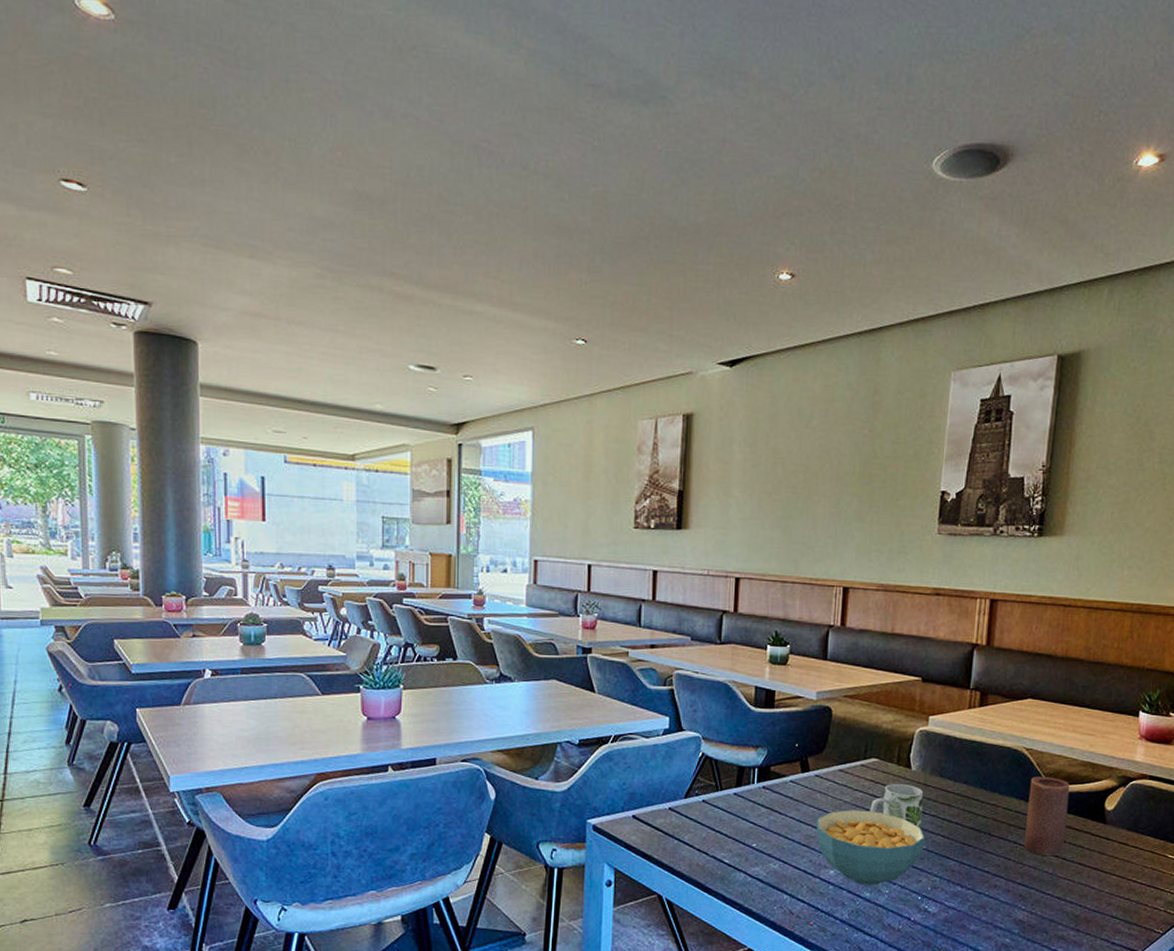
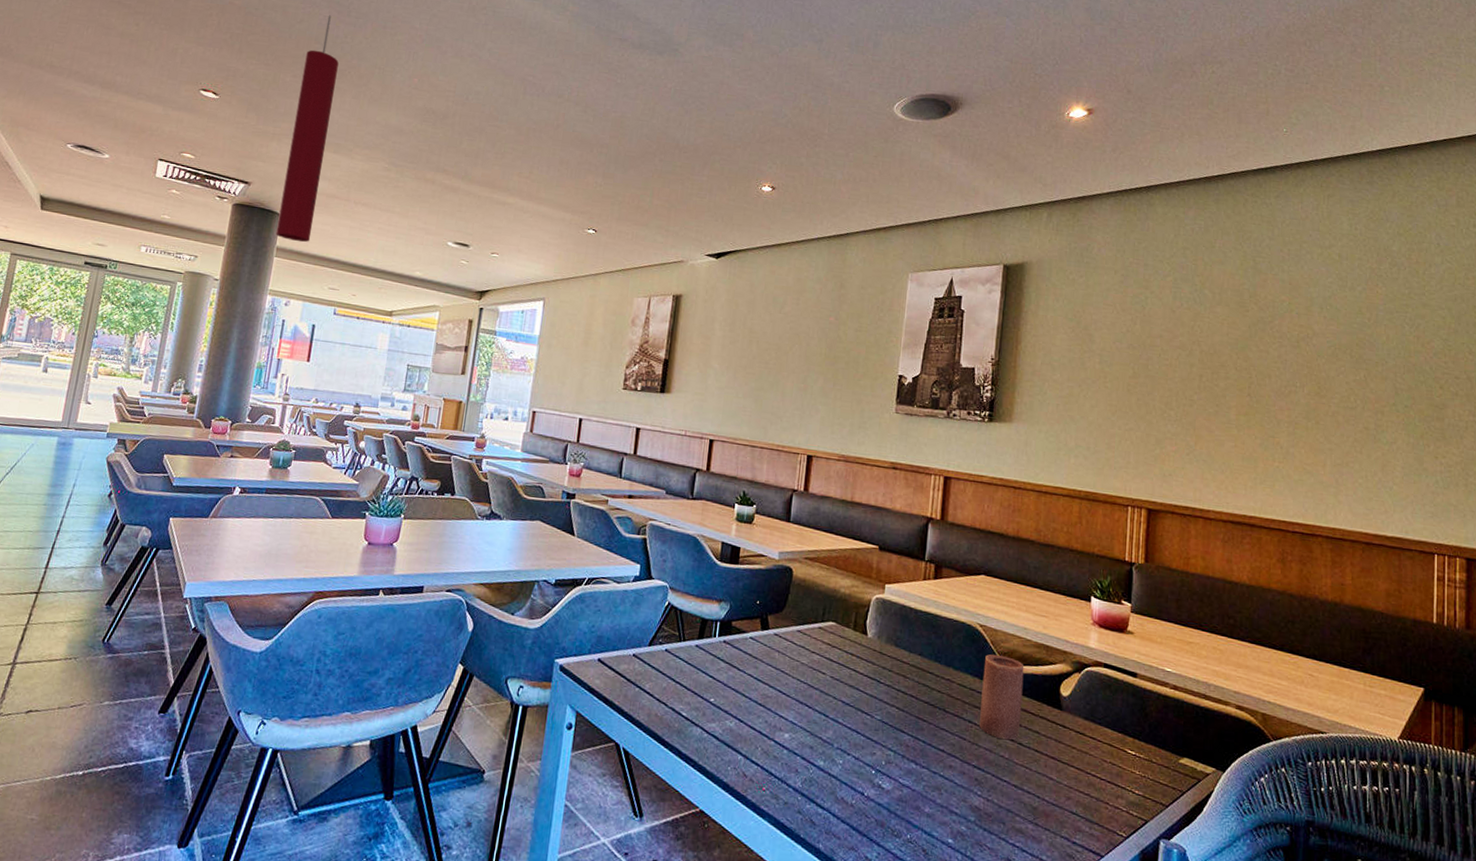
pendant light: none [190,66,240,376] -> present [276,15,339,243]
cereal bowl: present [816,810,925,886] -> none [773,672,880,755]
mug: present [870,784,924,828] -> none [826,649,879,698]

